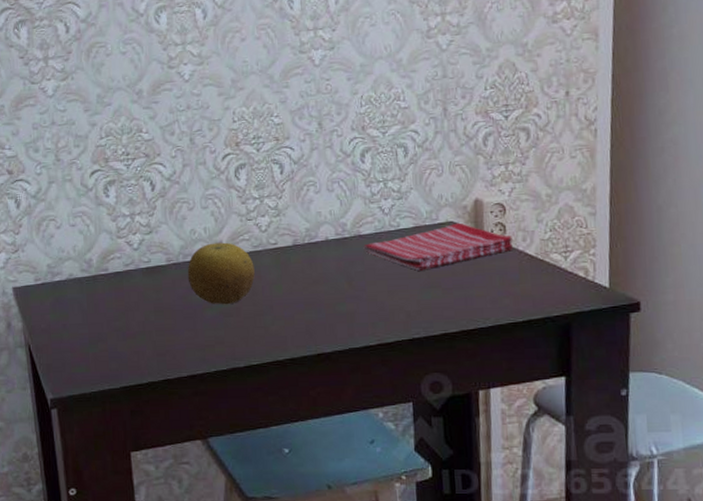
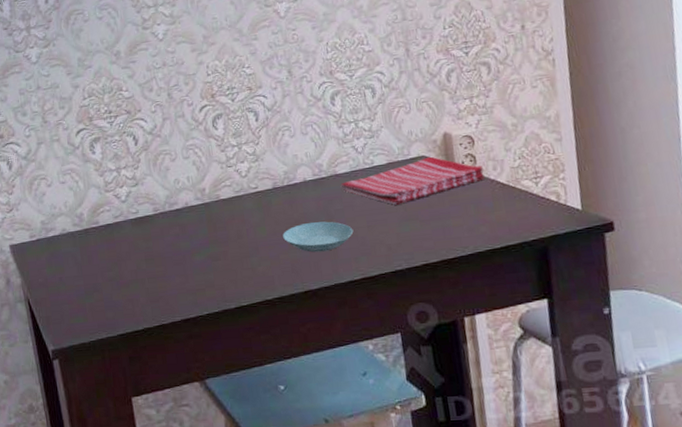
fruit: present [187,242,255,305] -> none [174,189,239,250]
saucer: none [299,283,373,315] -> present [283,221,354,253]

